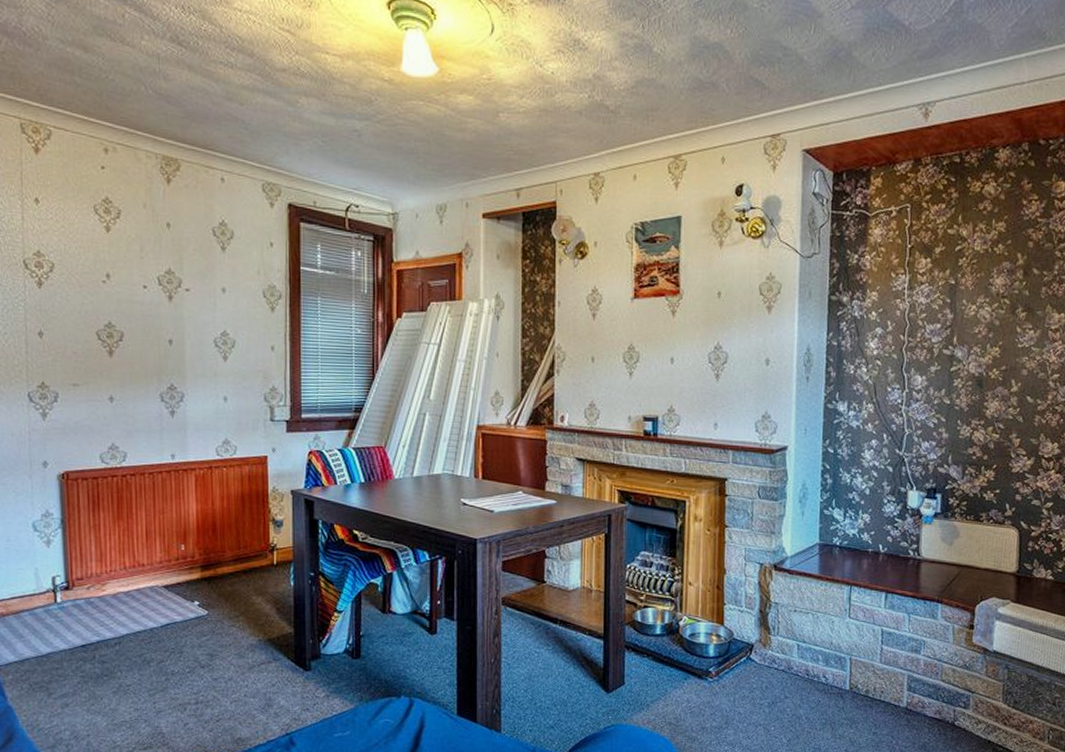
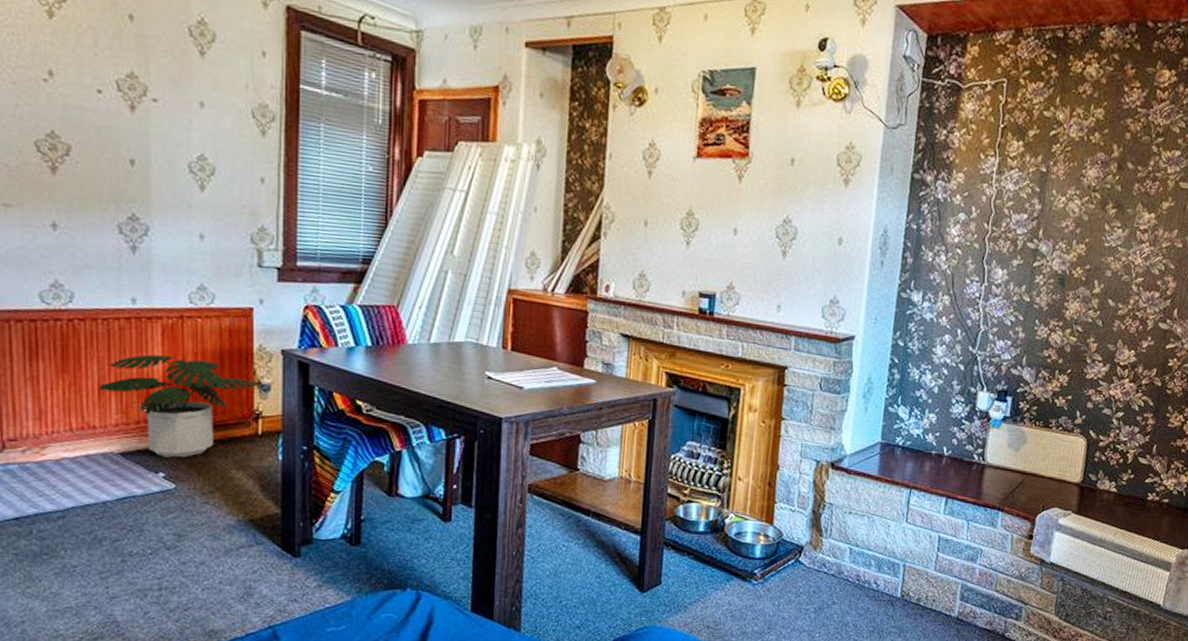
potted plant: none [146,501,273,588] -> present [98,354,259,458]

